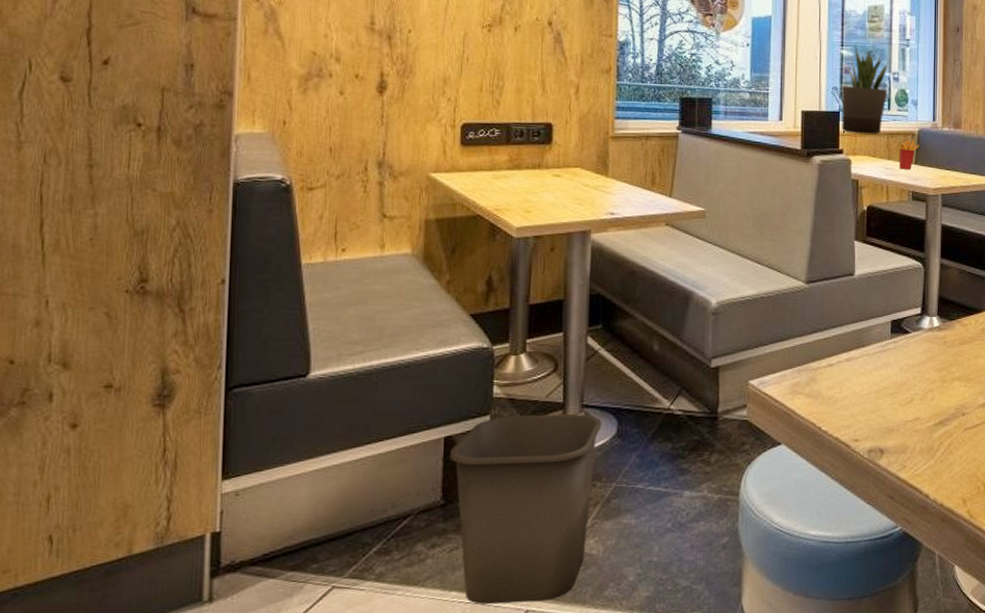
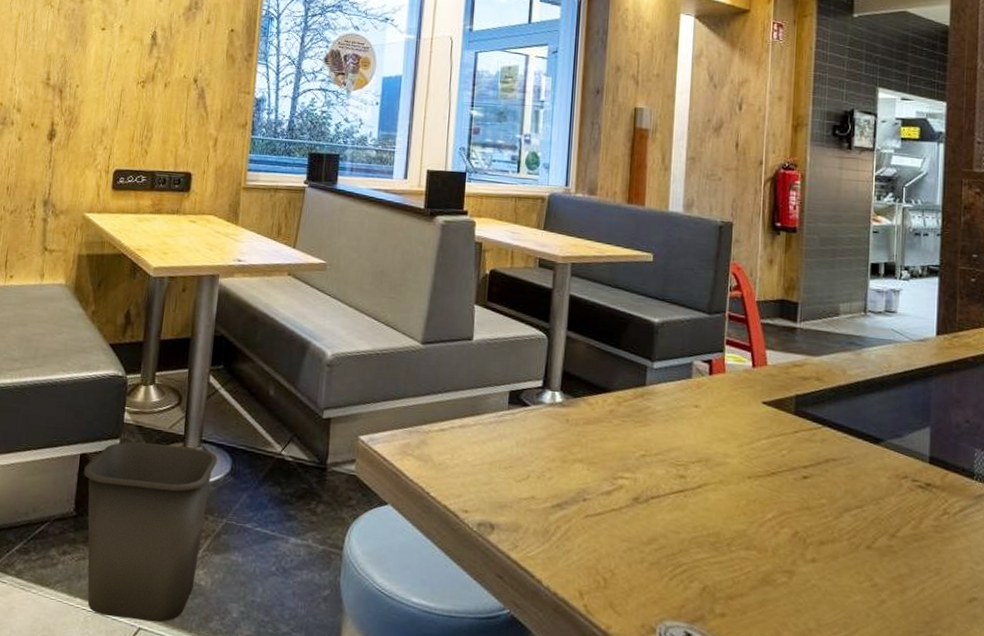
planter: present [841,44,890,135] -> none [466,104,521,198]
french fries: present [898,140,919,171] -> none [525,205,549,236]

